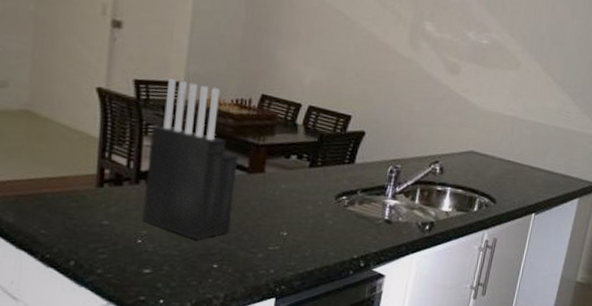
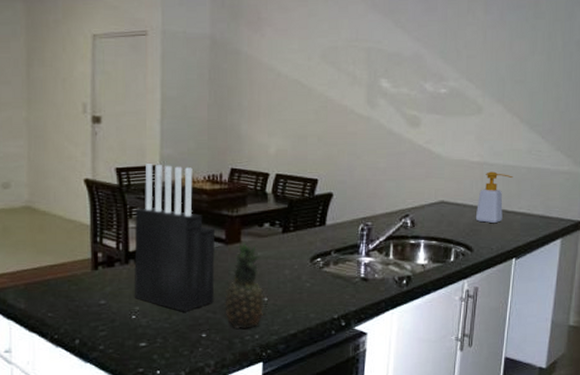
fruit: none [240,172,284,263] -> present [225,242,264,329]
soap bottle: none [501,127,542,178] -> present [475,171,513,224]

